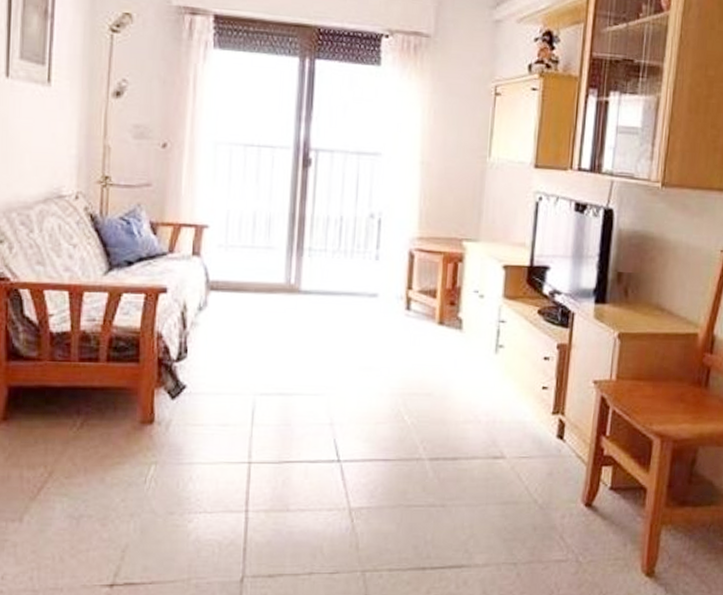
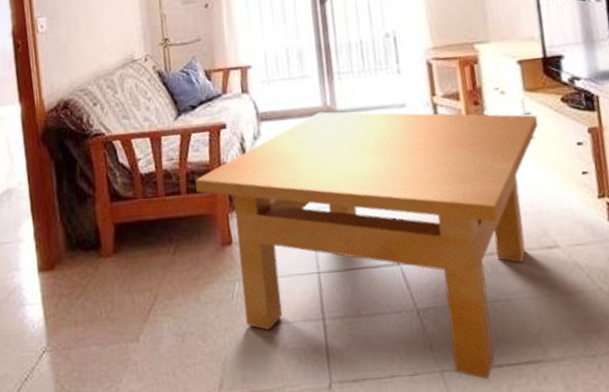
table: none [119,289,511,581] -> present [195,111,539,380]

